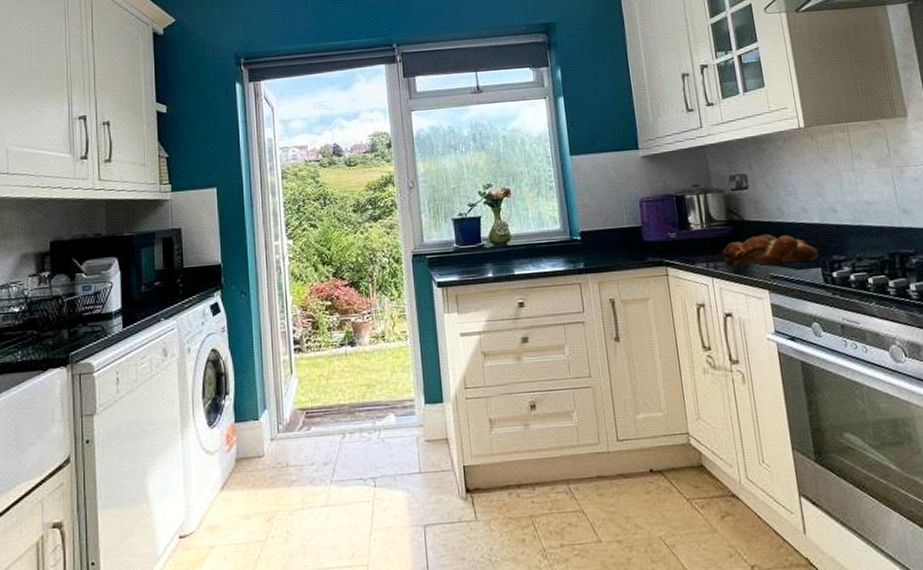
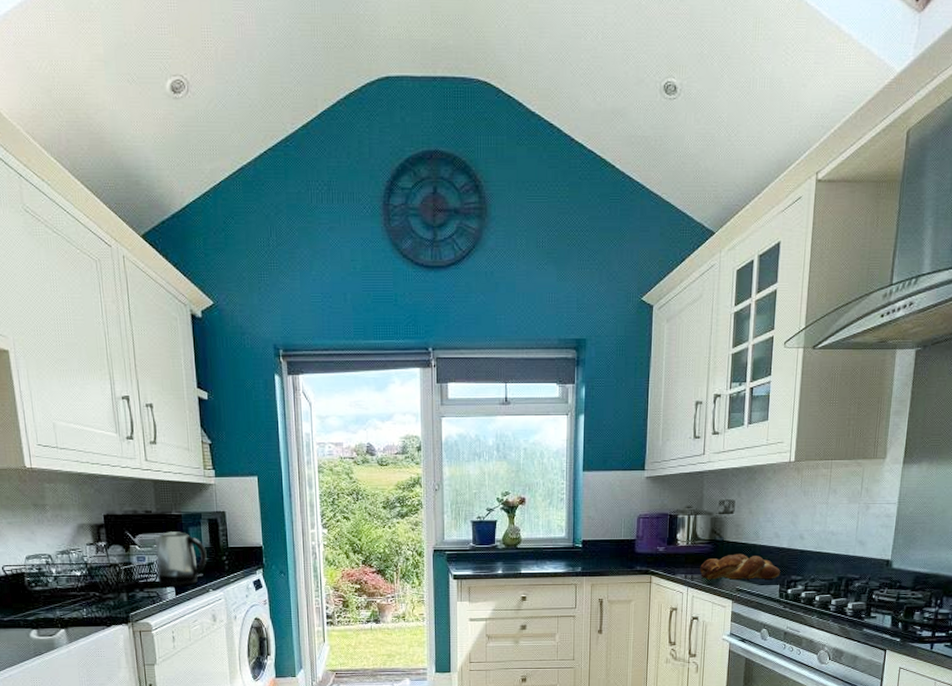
kettle: none [102,254,160,319] -> present [154,531,207,586]

